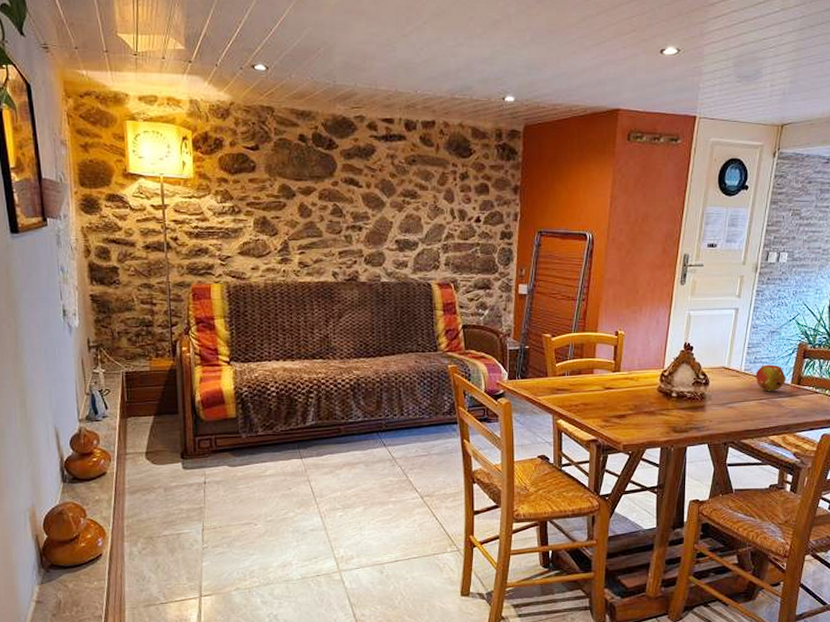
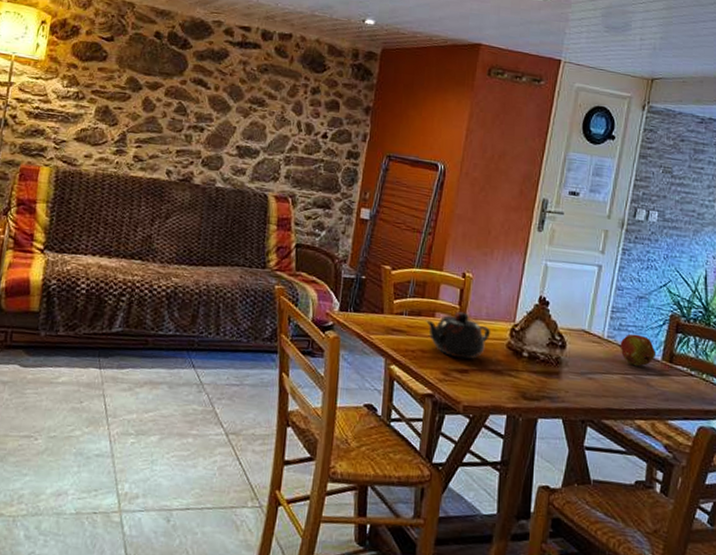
teapot: none [585,365,644,406] -> present [425,311,491,360]

